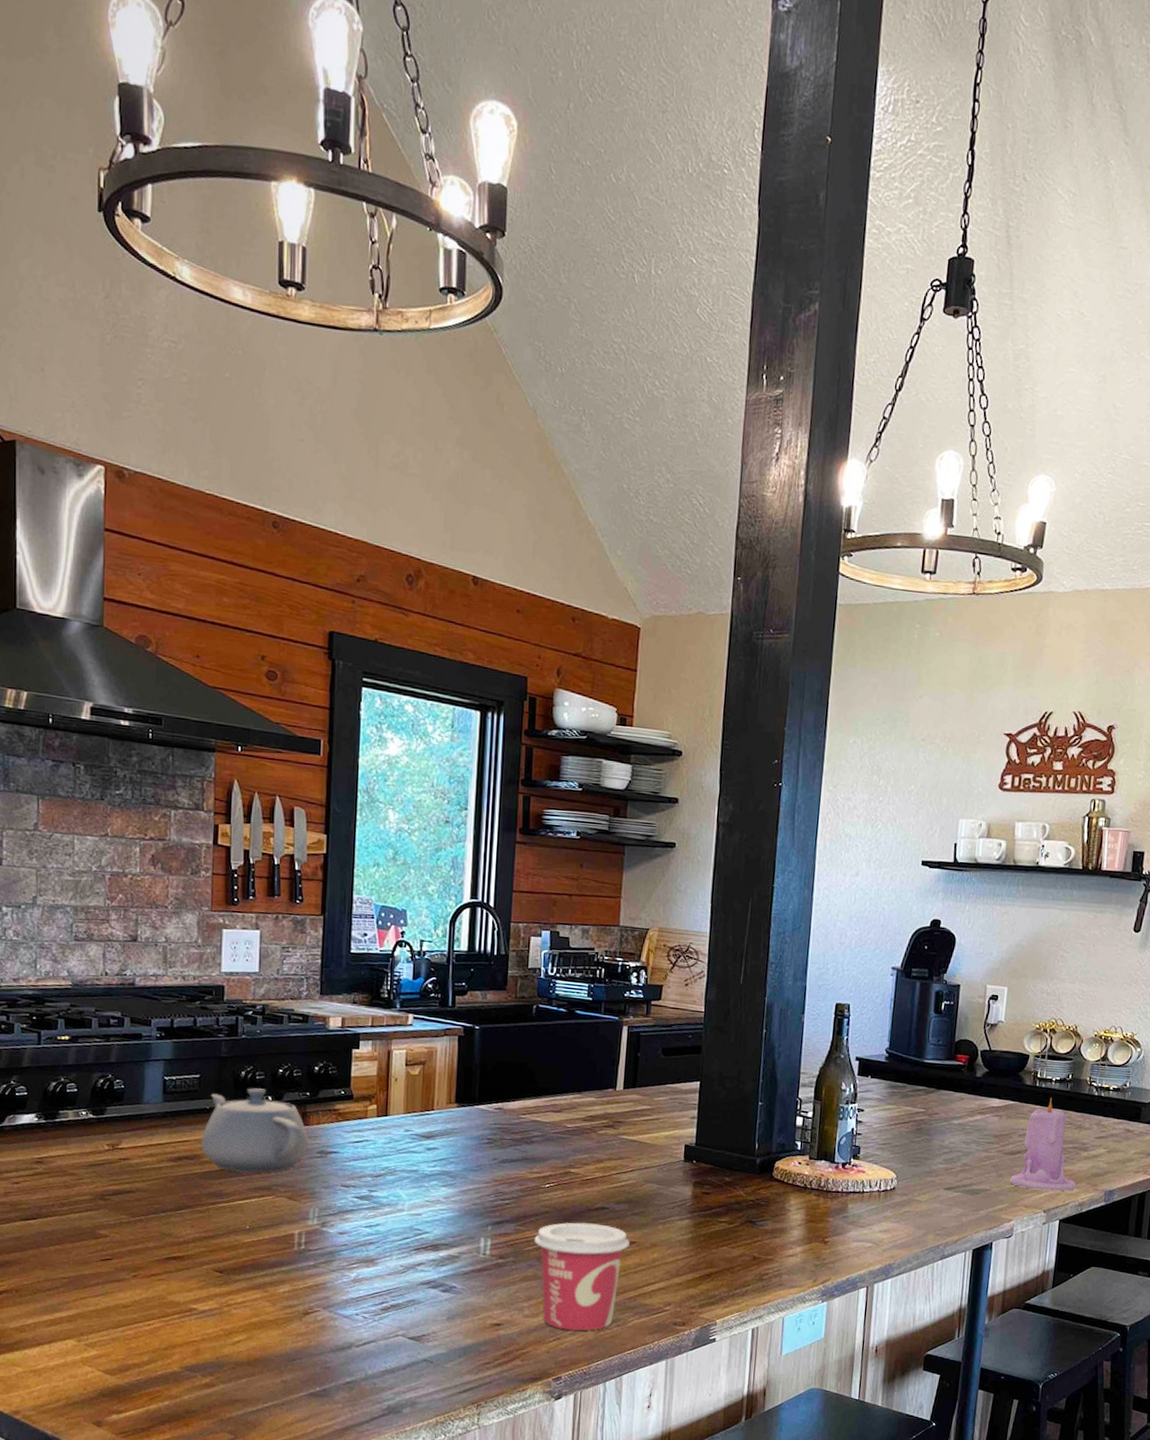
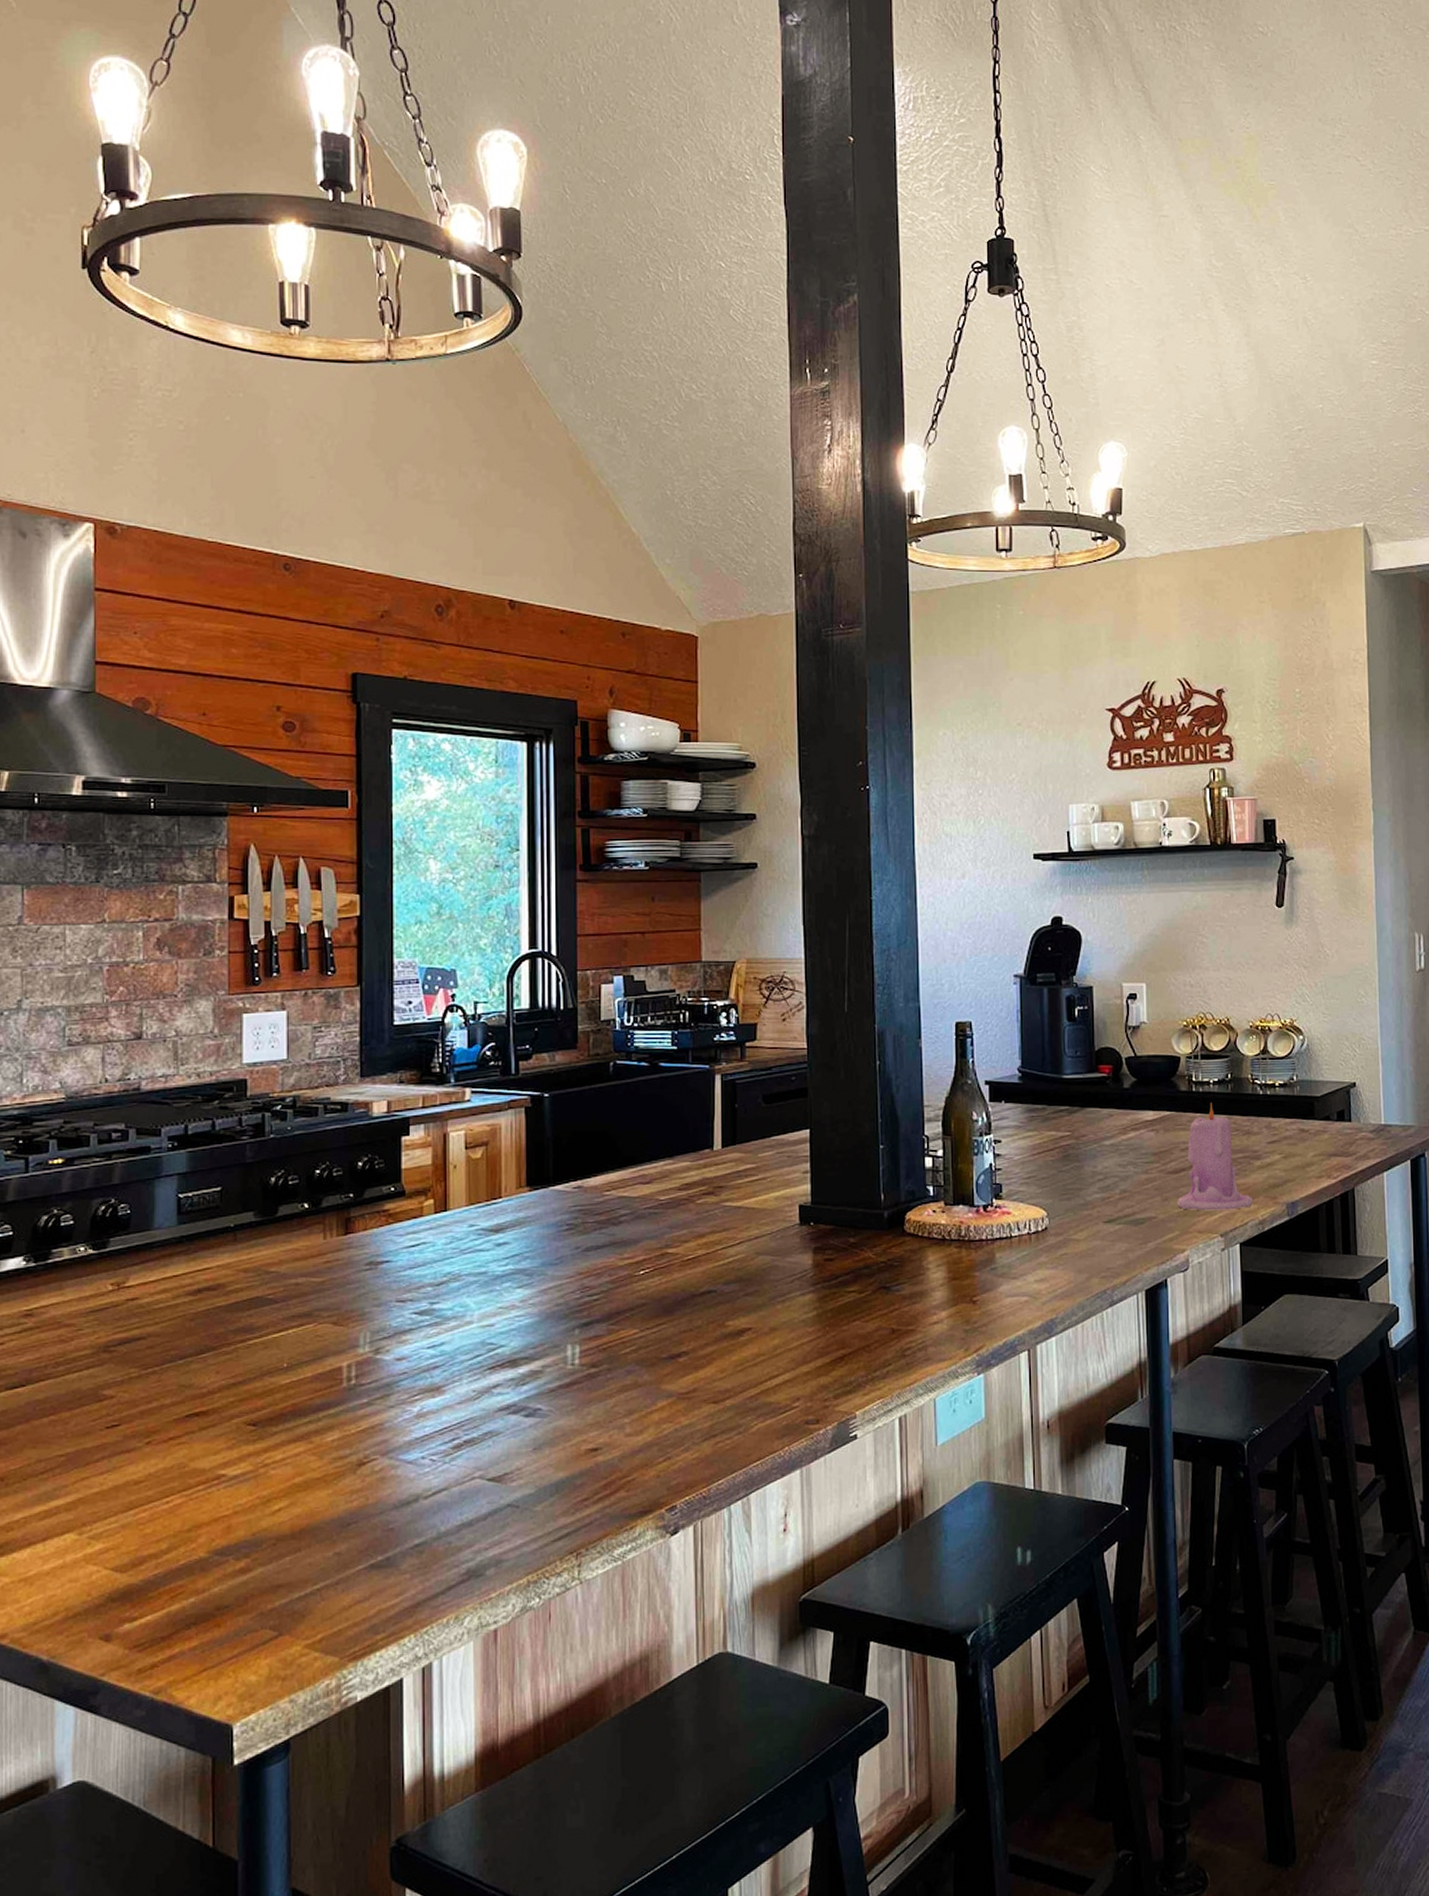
teapot: present [201,1088,309,1173] -> none [225,1195,355,1299]
cup: present [534,1222,631,1331] -> none [631,1311,746,1446]

